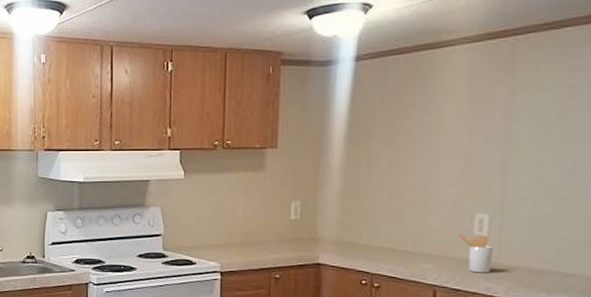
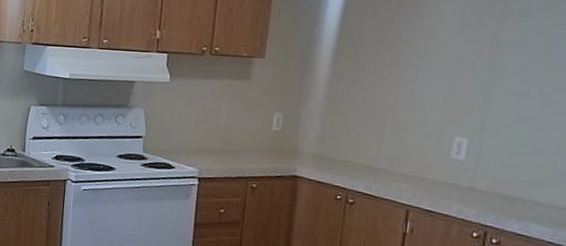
utensil holder: present [459,234,494,273] -> none [436,157,470,197]

